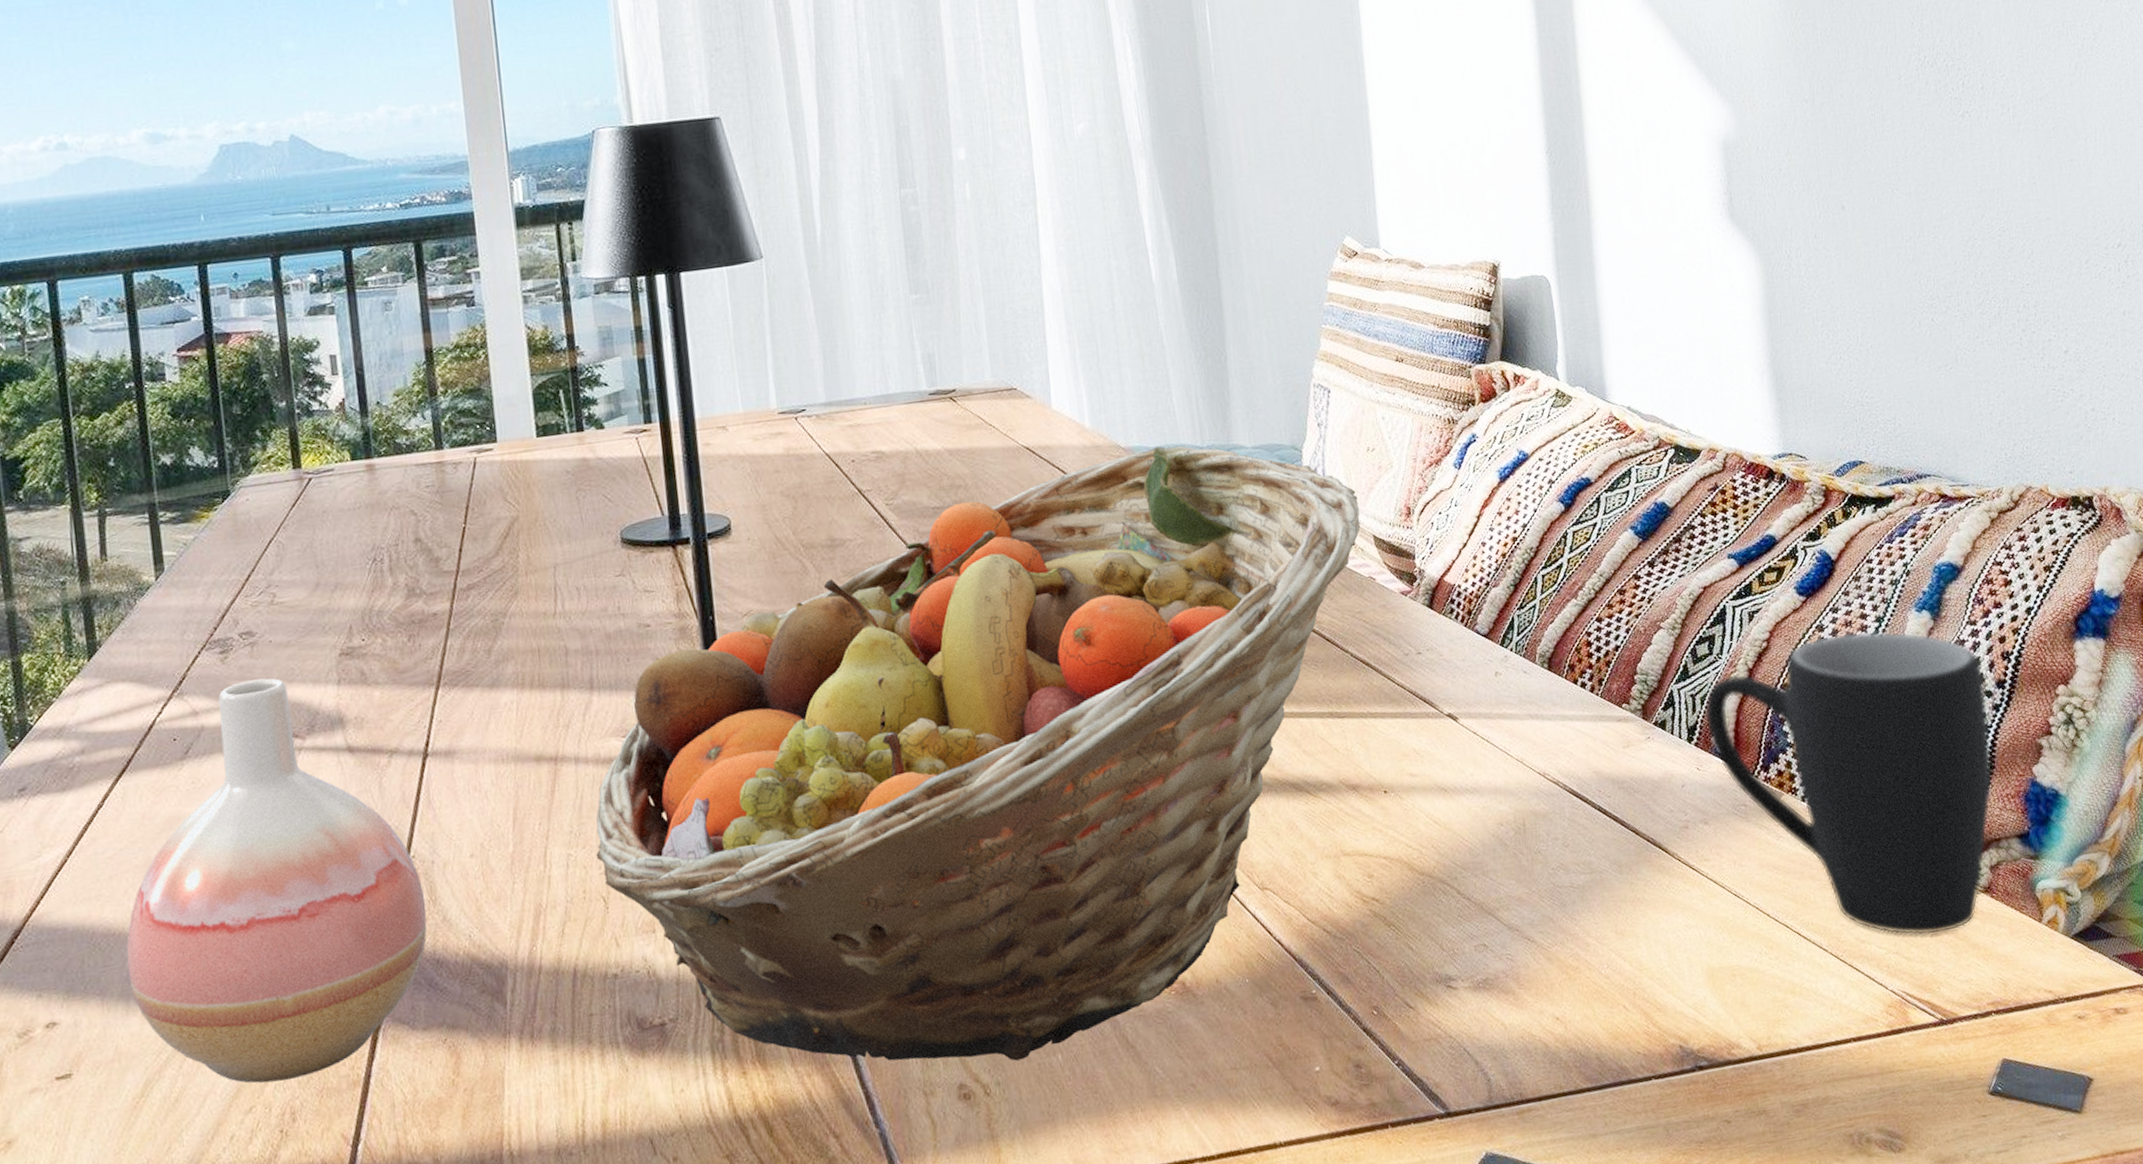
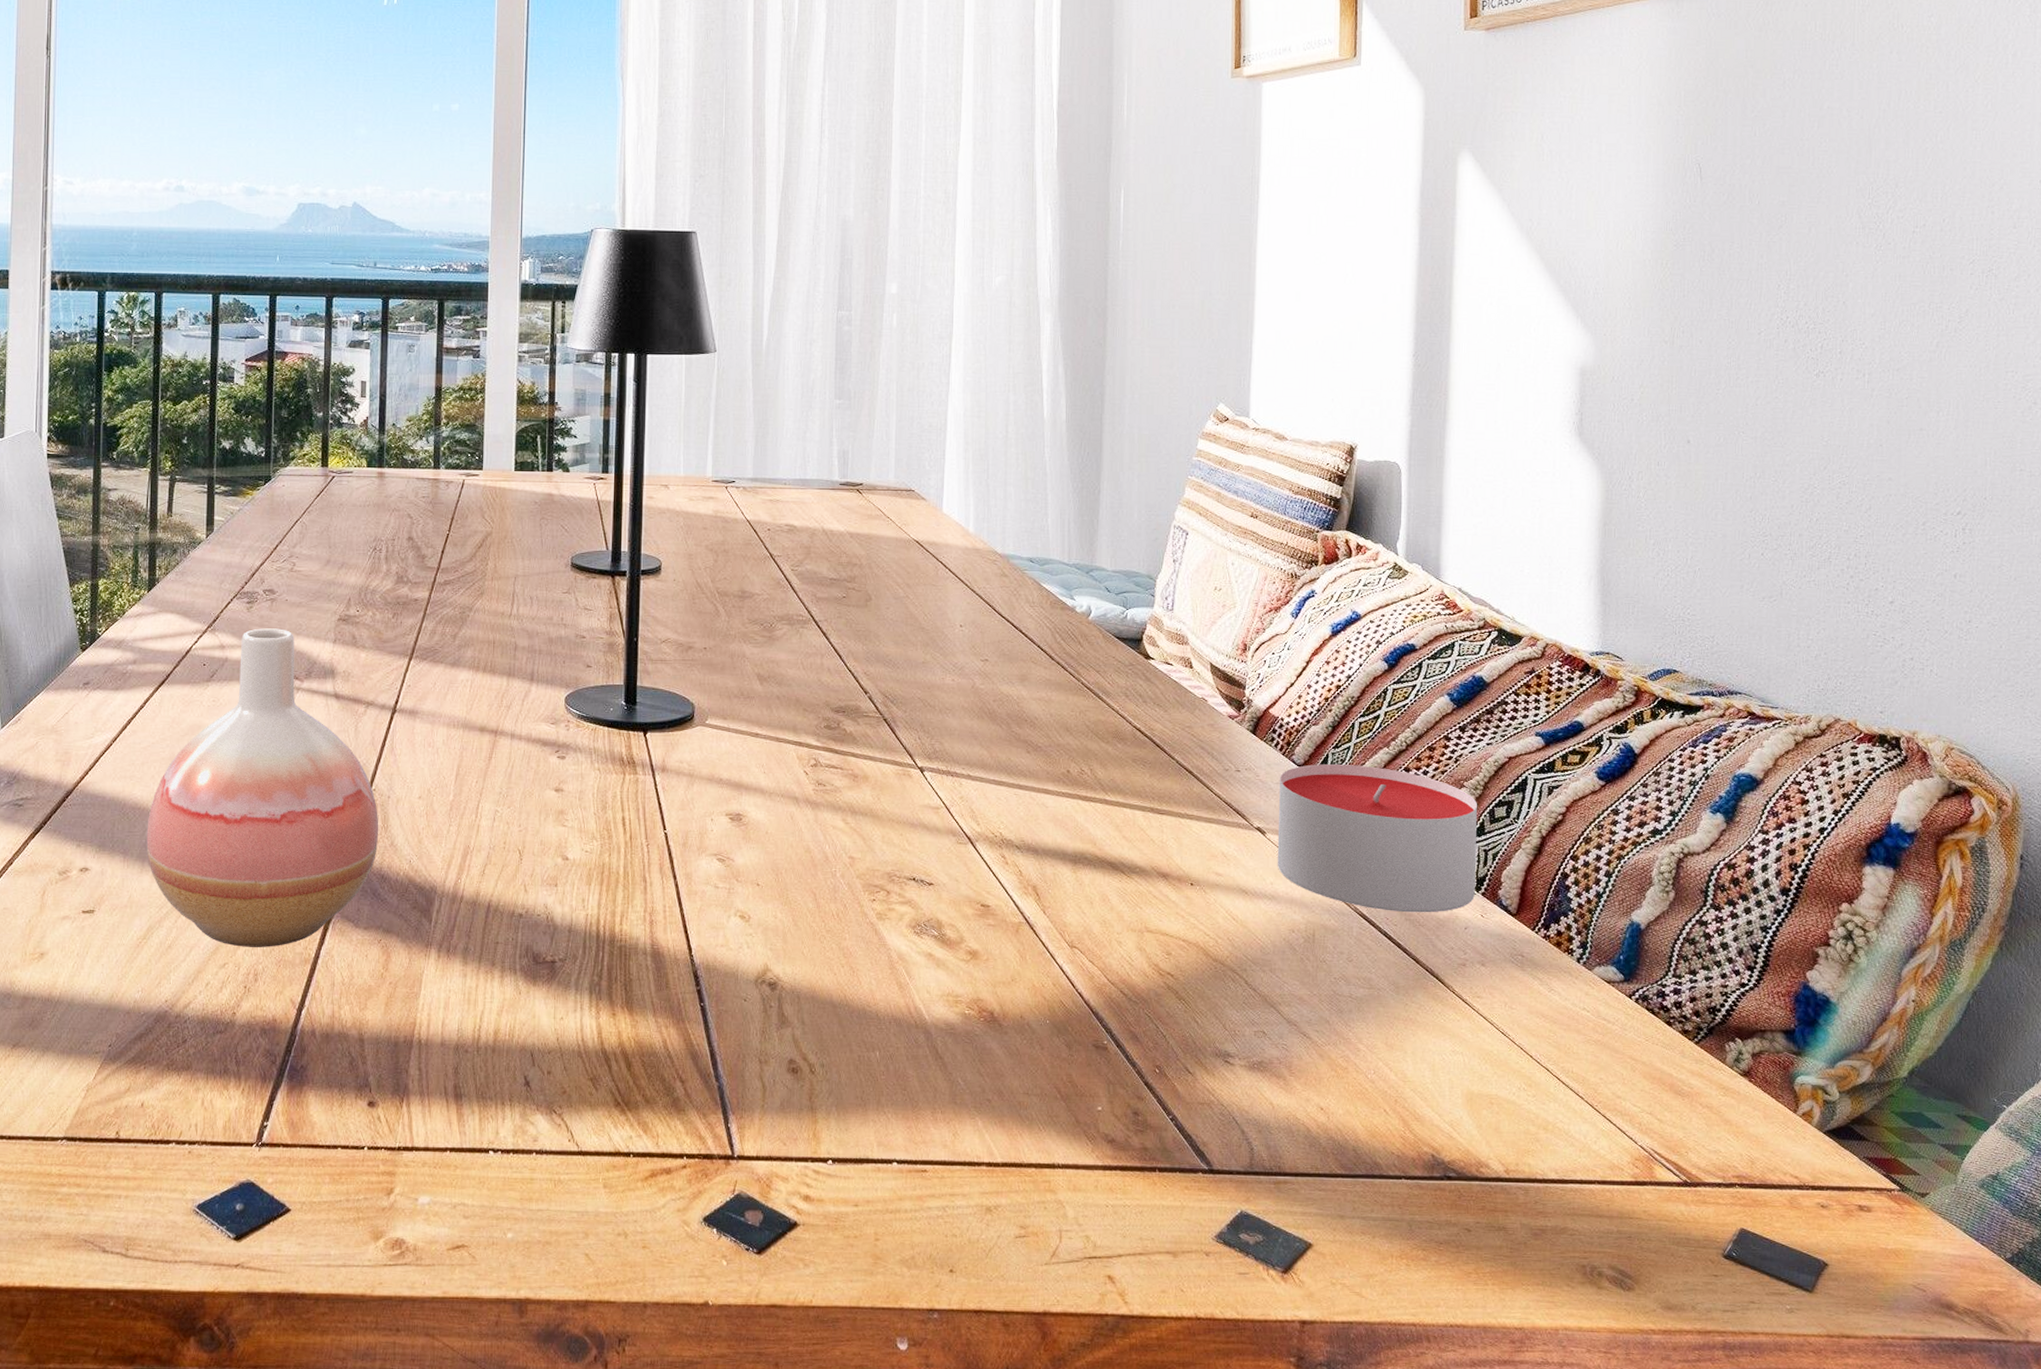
fruit basket: present [596,445,1361,1061] -> none [518,557,1201,1050]
candle: none [1465,622,1688,783] -> present [1277,764,1477,913]
mug: present [1704,631,1993,935] -> none [1494,819,1769,1105]

